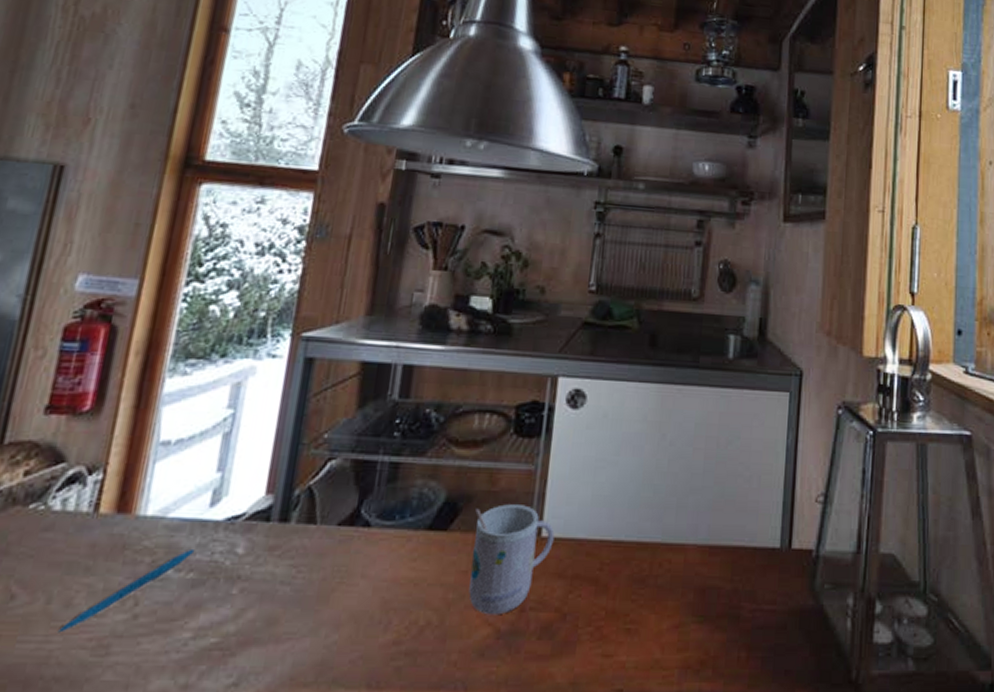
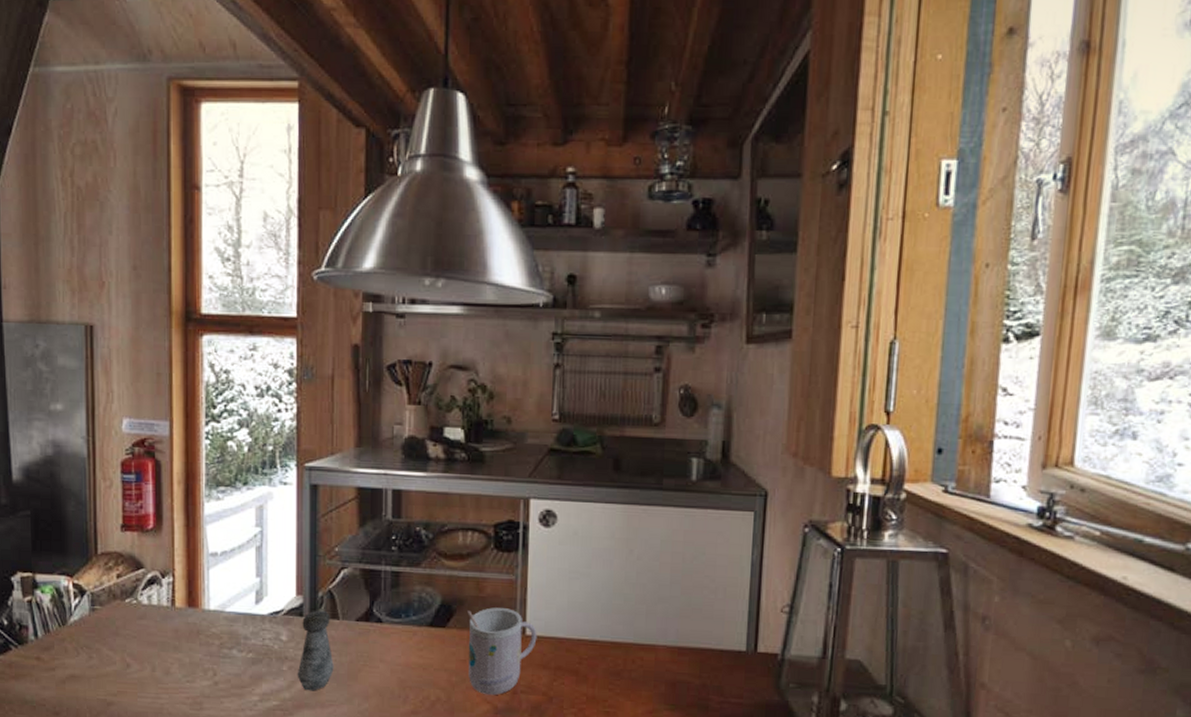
pen: present [58,550,195,633] -> none [165,636,250,692]
salt shaker: none [249,512,306,621] -> present [297,610,334,691]

